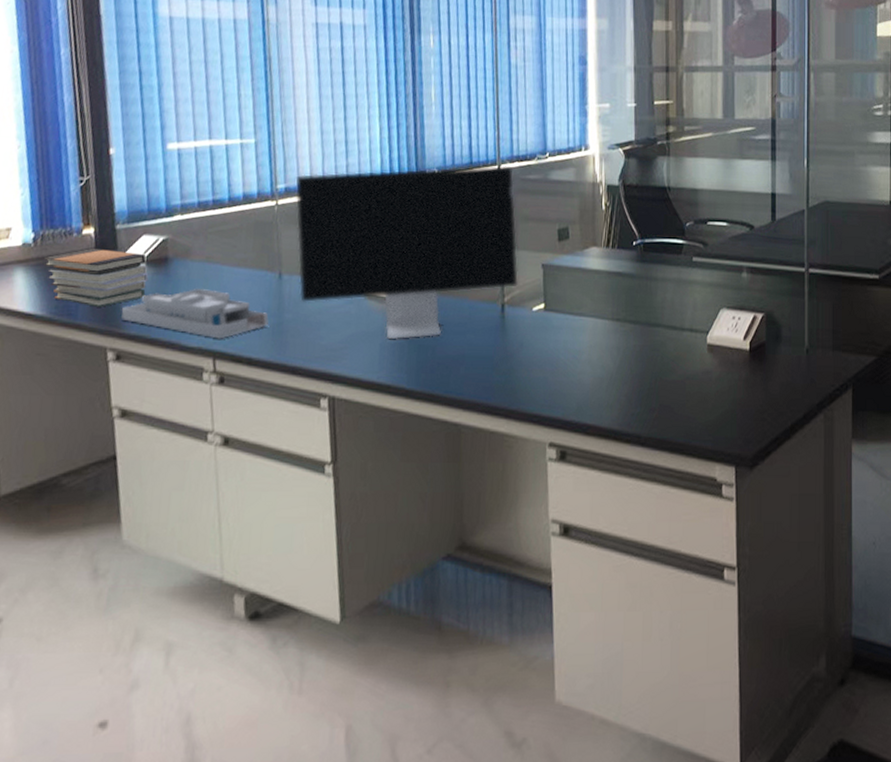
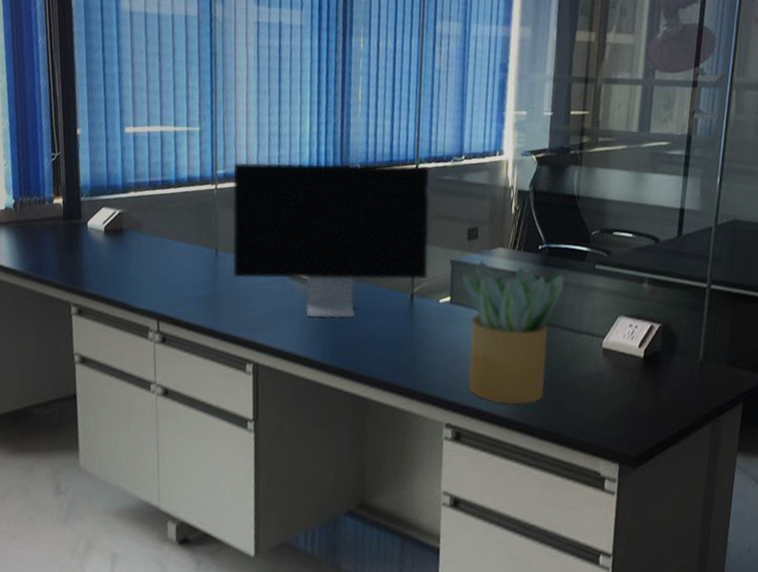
book stack: present [43,249,149,307] -> none [21,216,106,268]
desk organizer: present [121,289,269,339] -> none [83,258,205,304]
potted plant: none [555,262,662,415] -> present [461,261,564,405]

